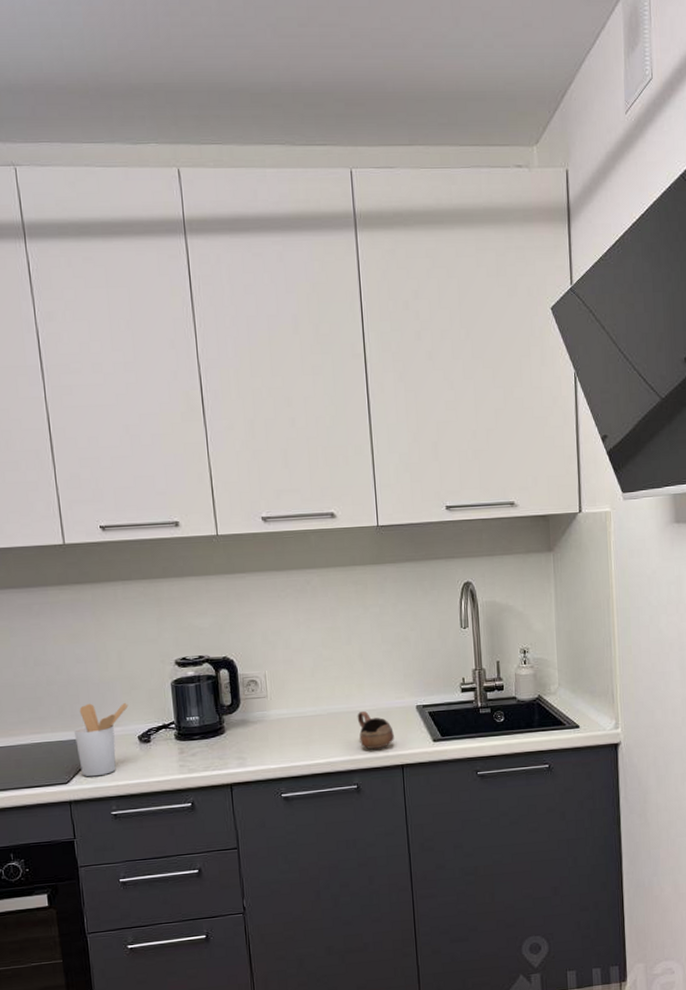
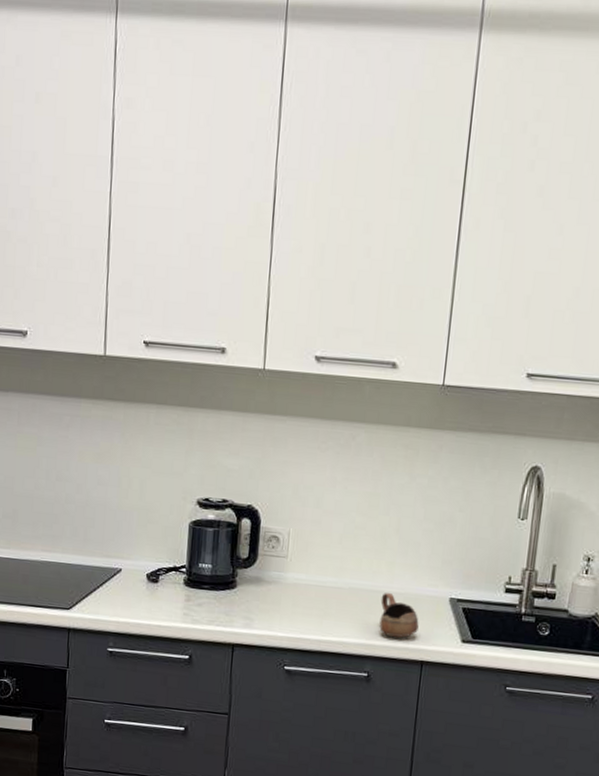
utensil holder: present [73,703,129,777] -> none [83,529,143,608]

